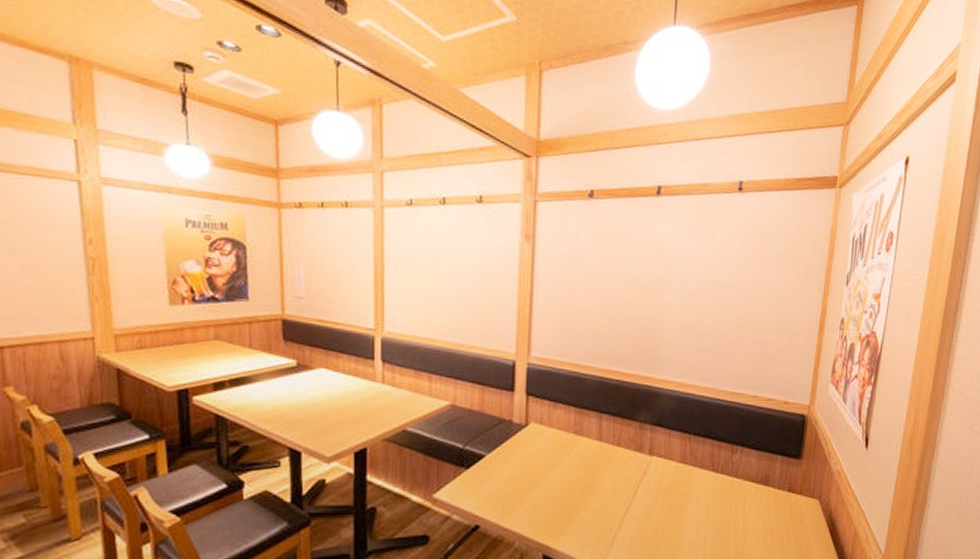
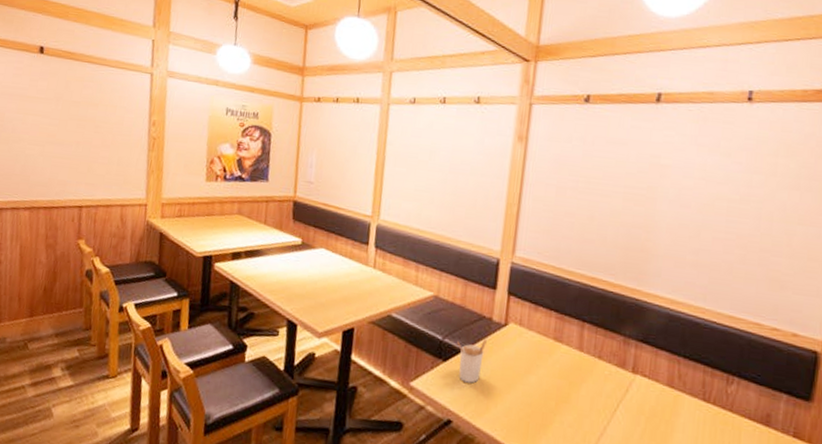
utensil holder: none [479,441,509,487] -> present [457,338,487,384]

